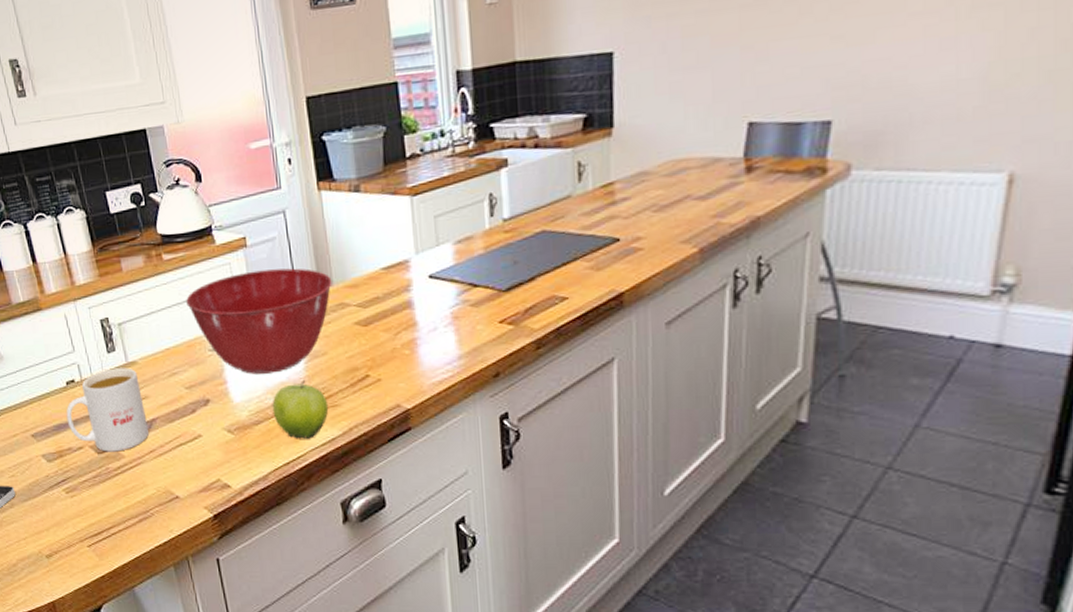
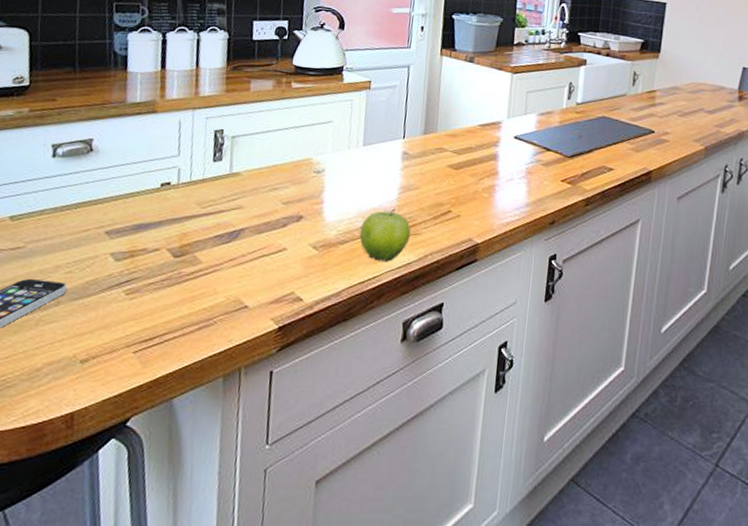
mug: present [66,367,149,452] -> none [150,176,238,257]
mixing bowl: present [186,268,332,374] -> none [303,110,437,200]

